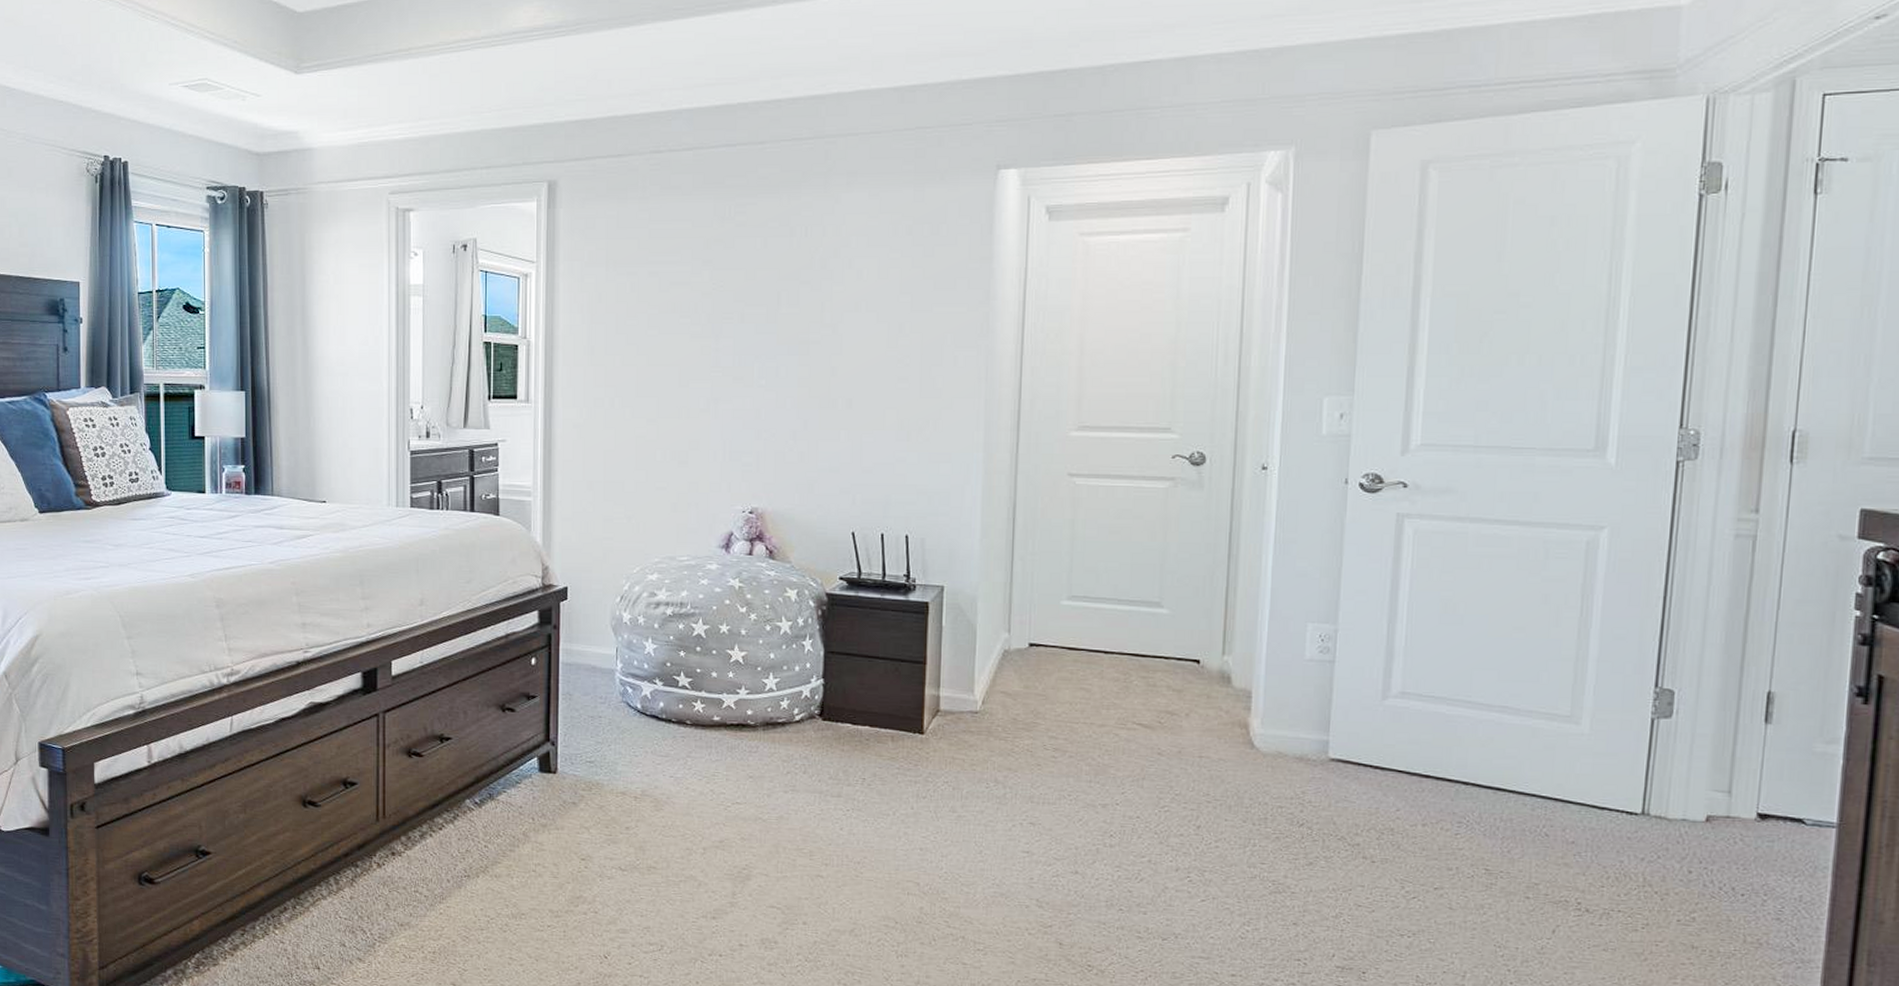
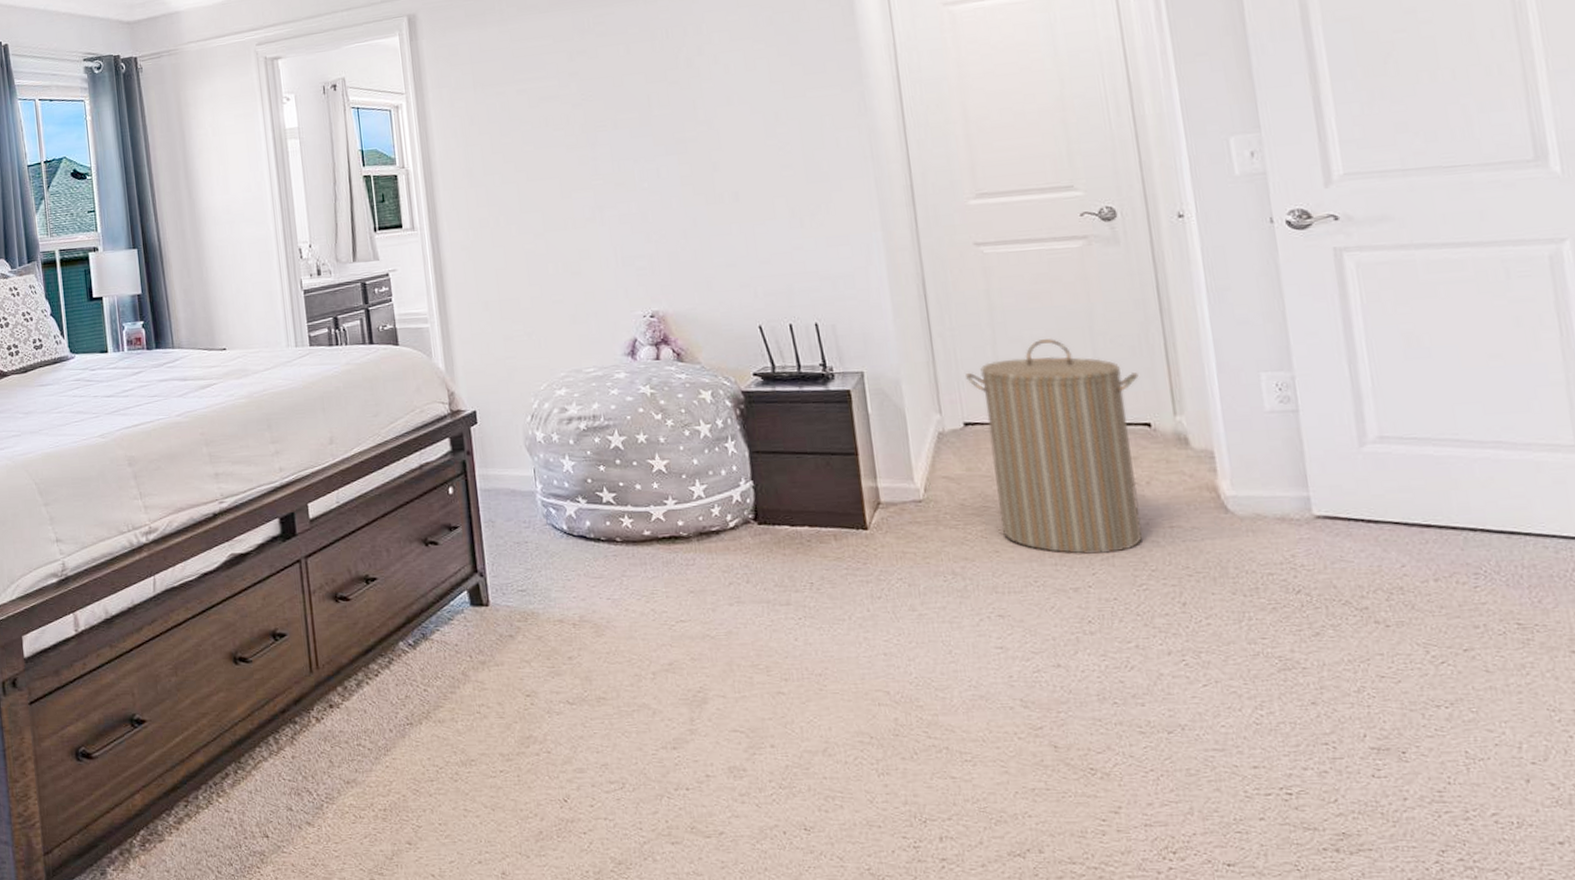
laundry hamper: none [1039,572,1197,776] -> present [966,339,1143,555]

